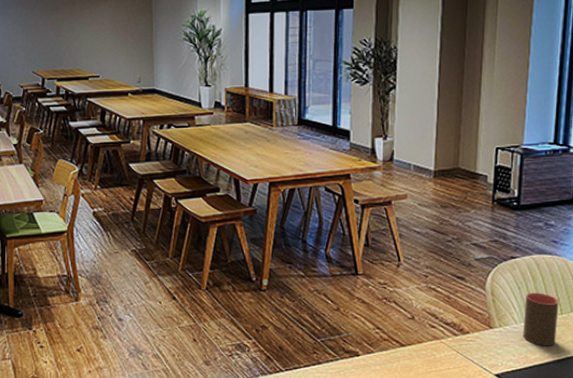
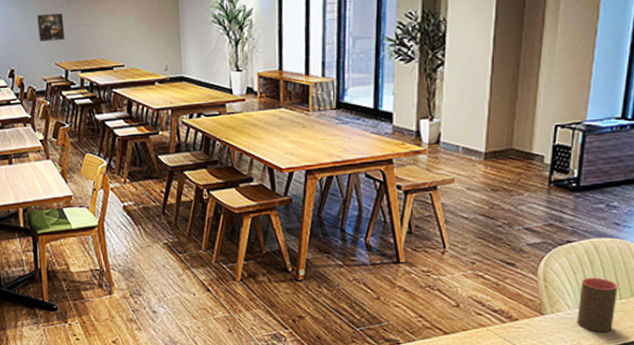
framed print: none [17,24,44,50] -> present [37,13,66,42]

